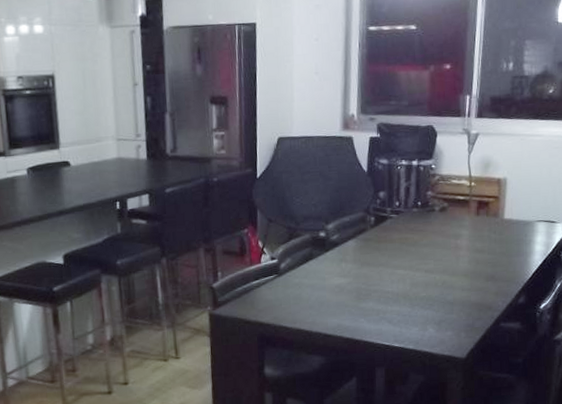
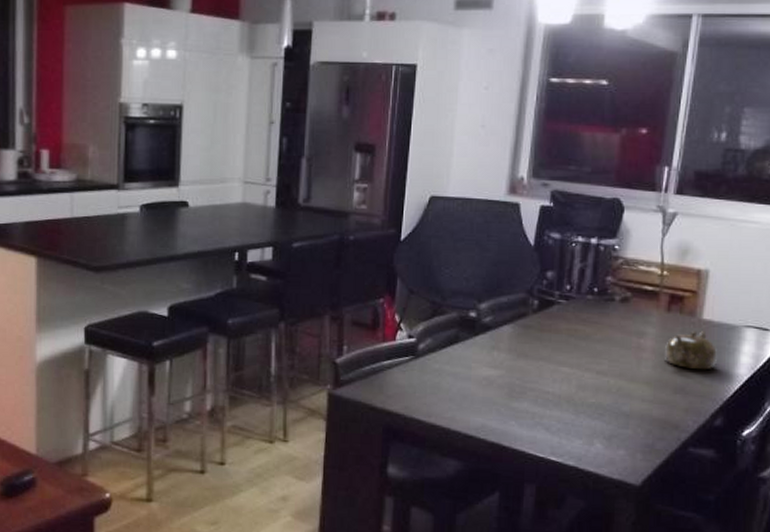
teapot: none [477,228,517,261] -> present [665,331,717,370]

